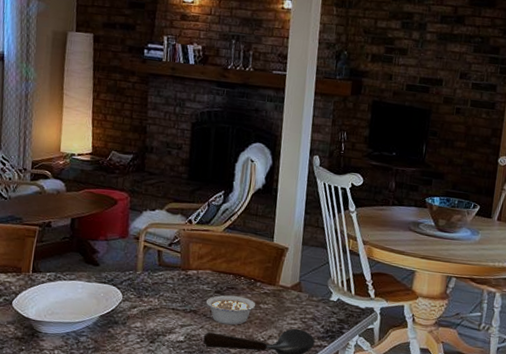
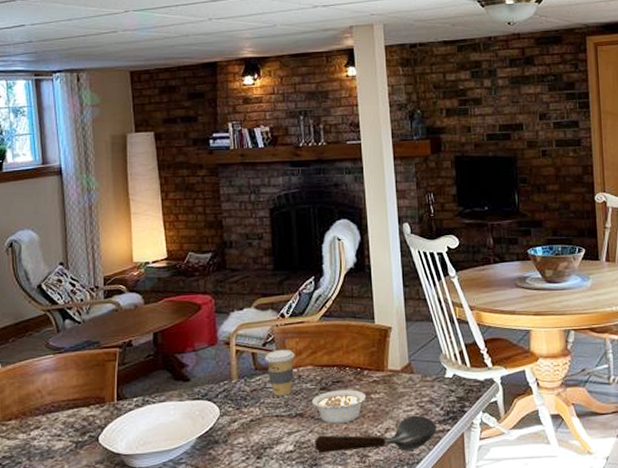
coffee cup: none [169,251,197,293] -> present [265,349,295,396]

